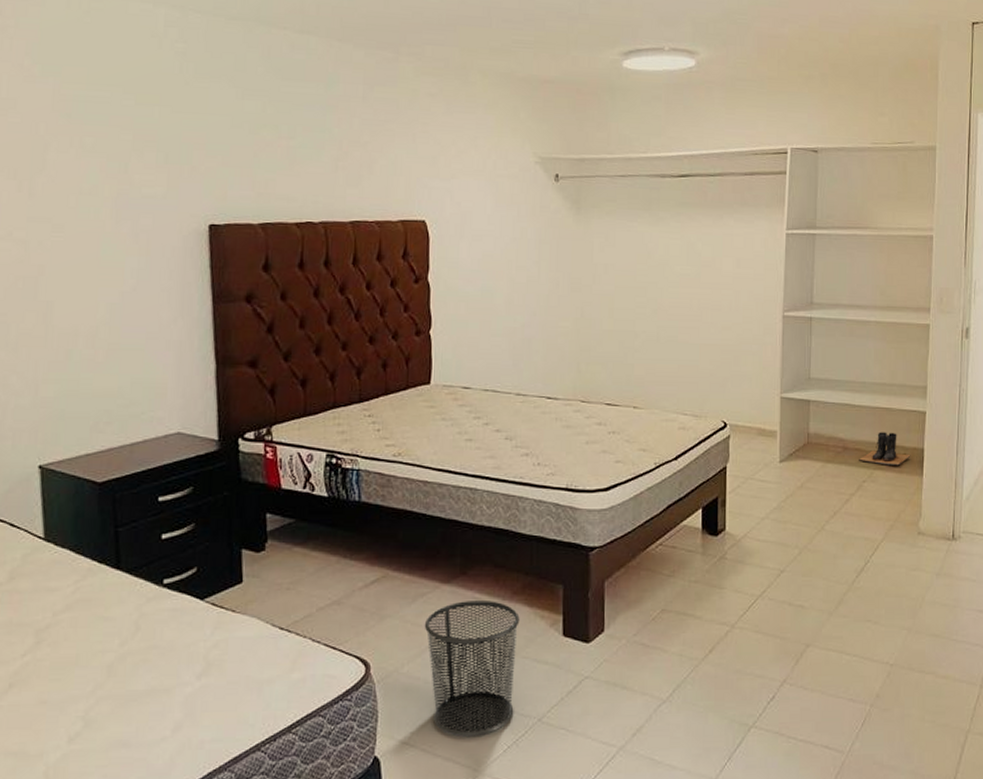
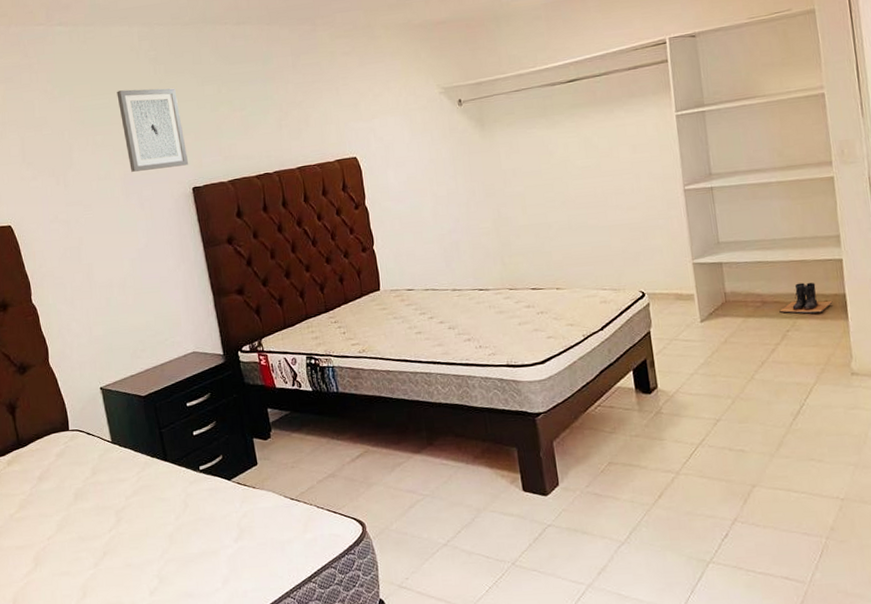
wall art: none [123,84,209,195] -> present [116,88,189,172]
waste bin: present [424,601,520,737] -> none [404,465,490,580]

